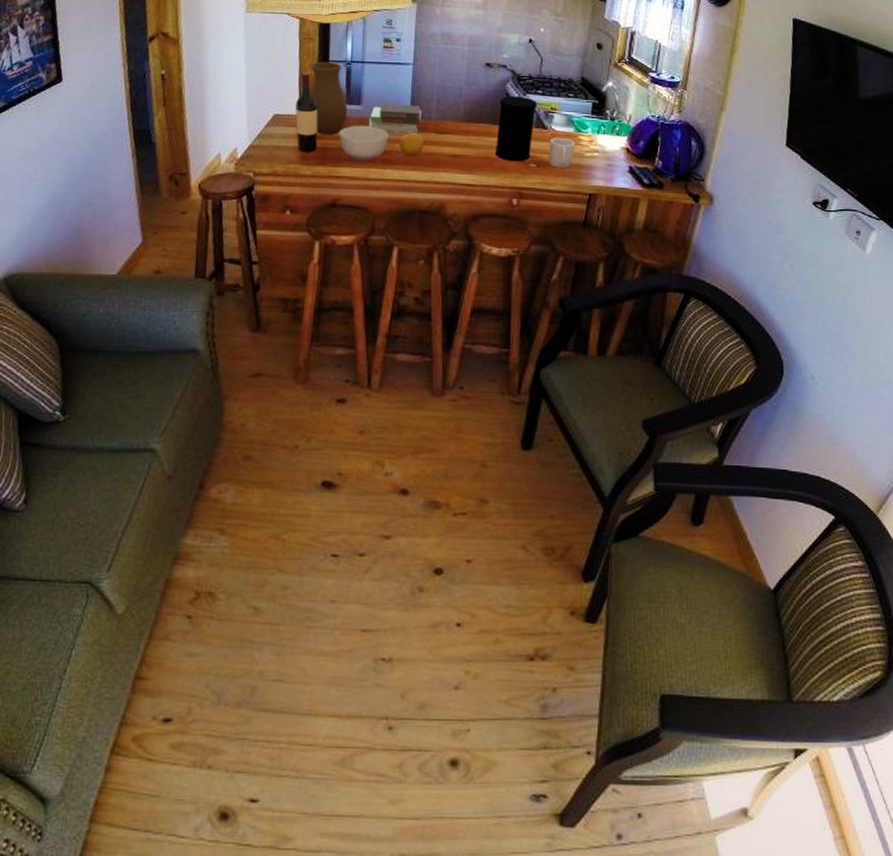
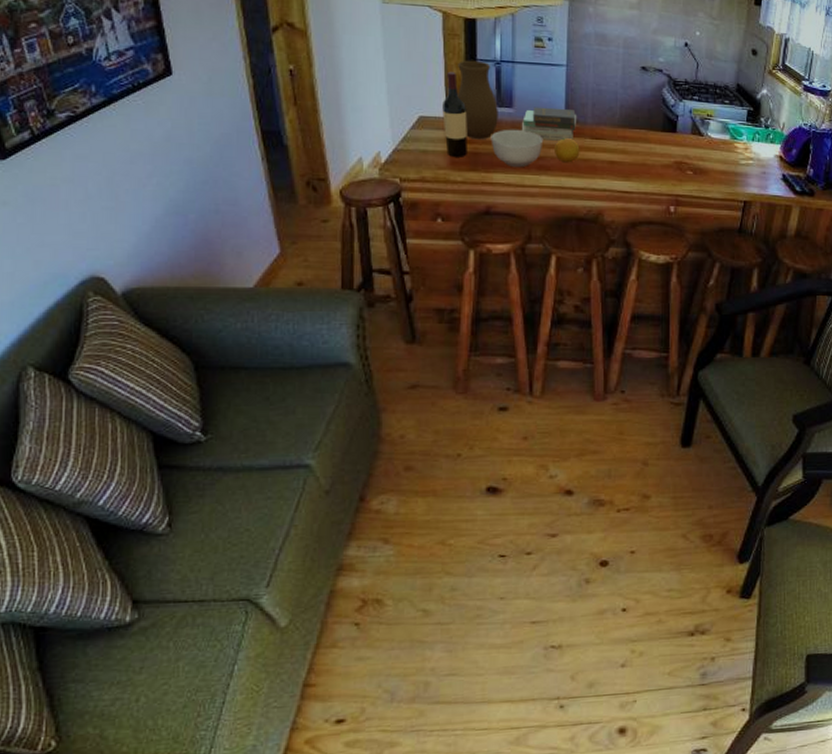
canister: present [496,96,538,162] -> none [653,101,694,169]
mug: present [548,137,575,169] -> none [705,144,731,176]

